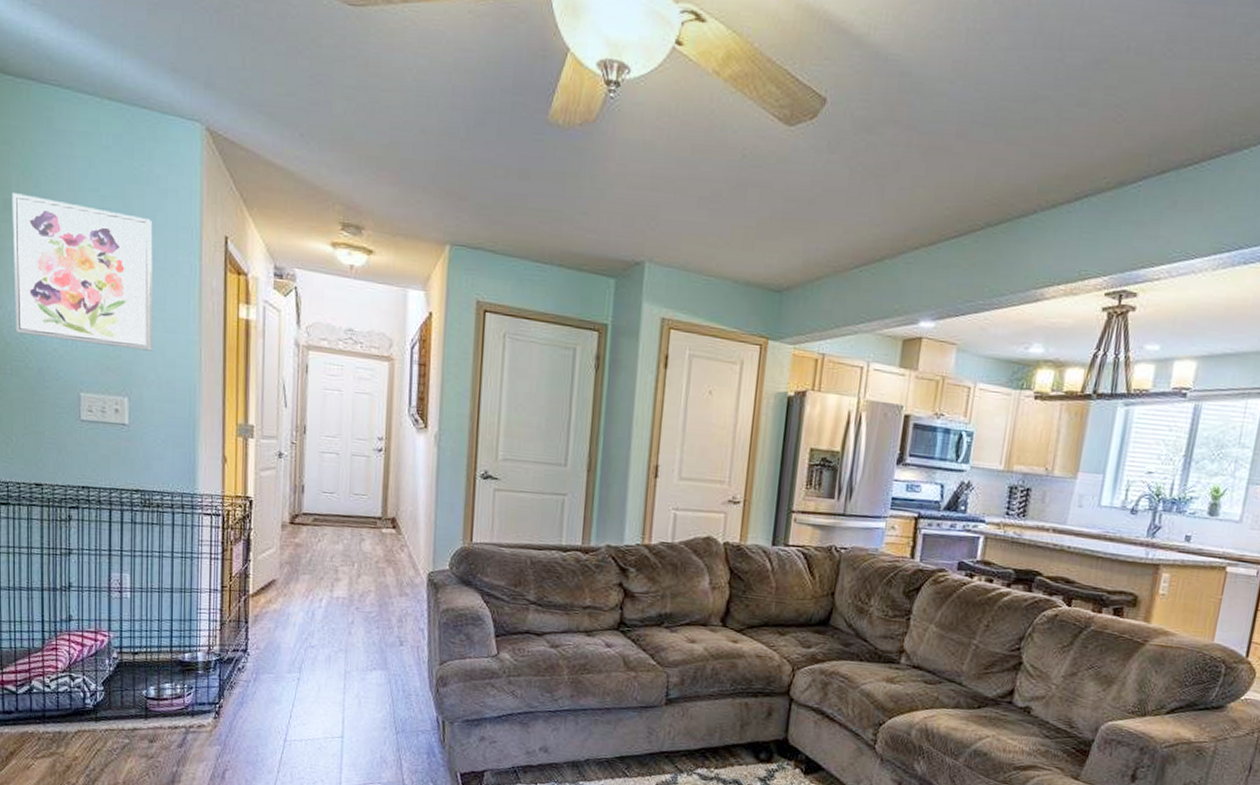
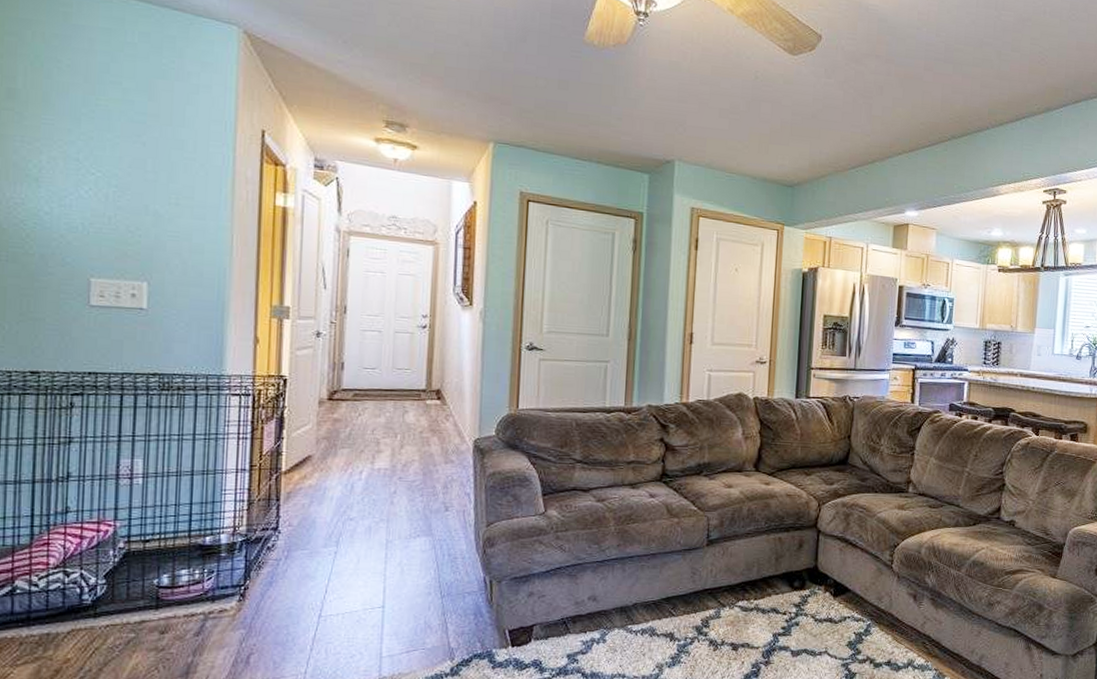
wall art: present [12,193,153,351] -> none [14,82,182,237]

